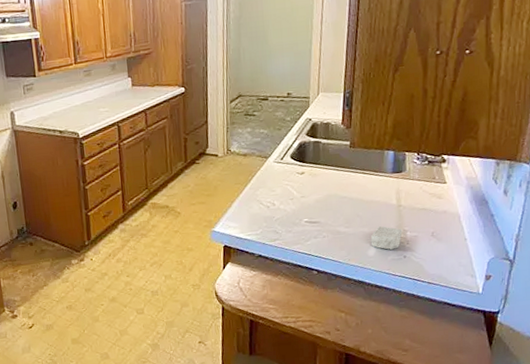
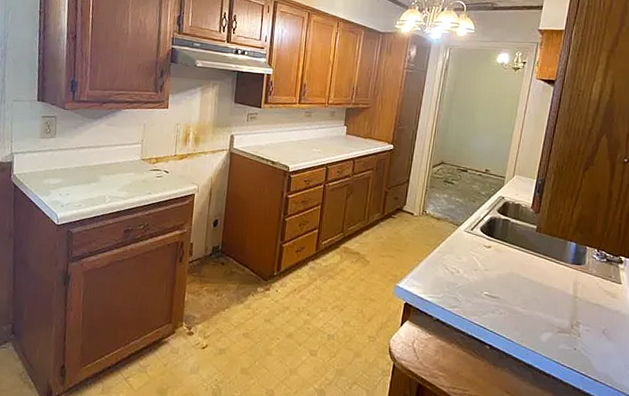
soap bar: present [370,226,403,250] -> none [544,314,576,339]

